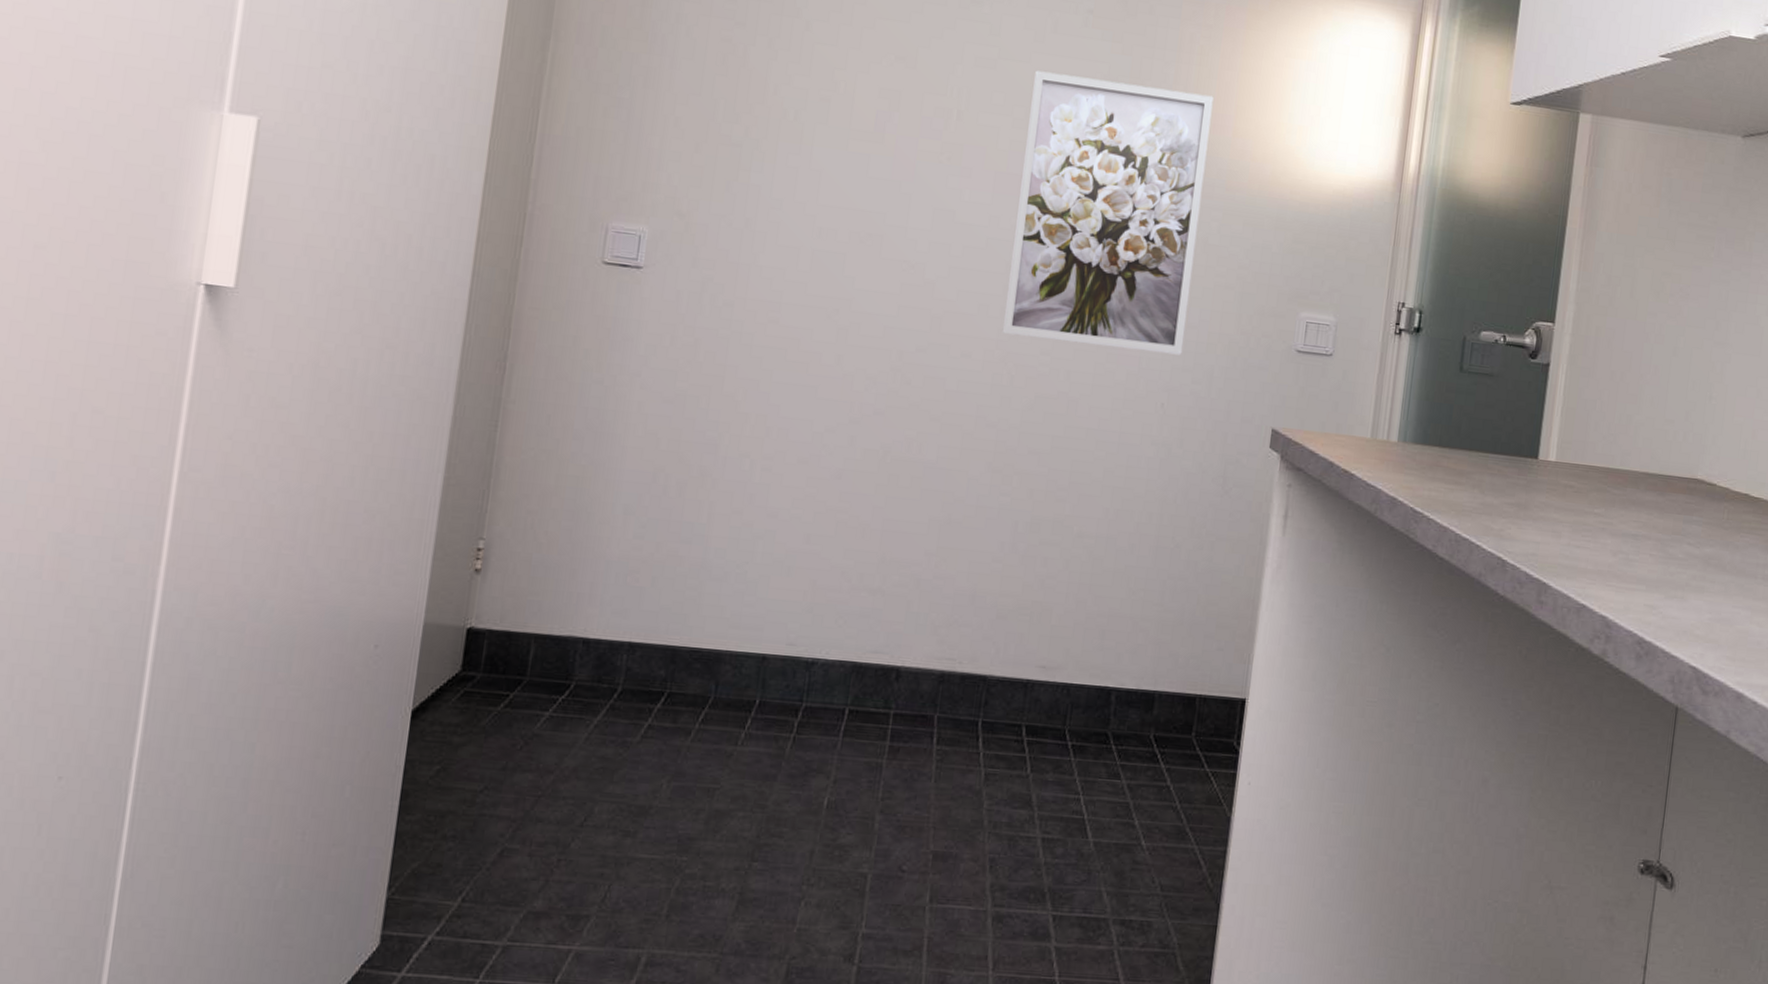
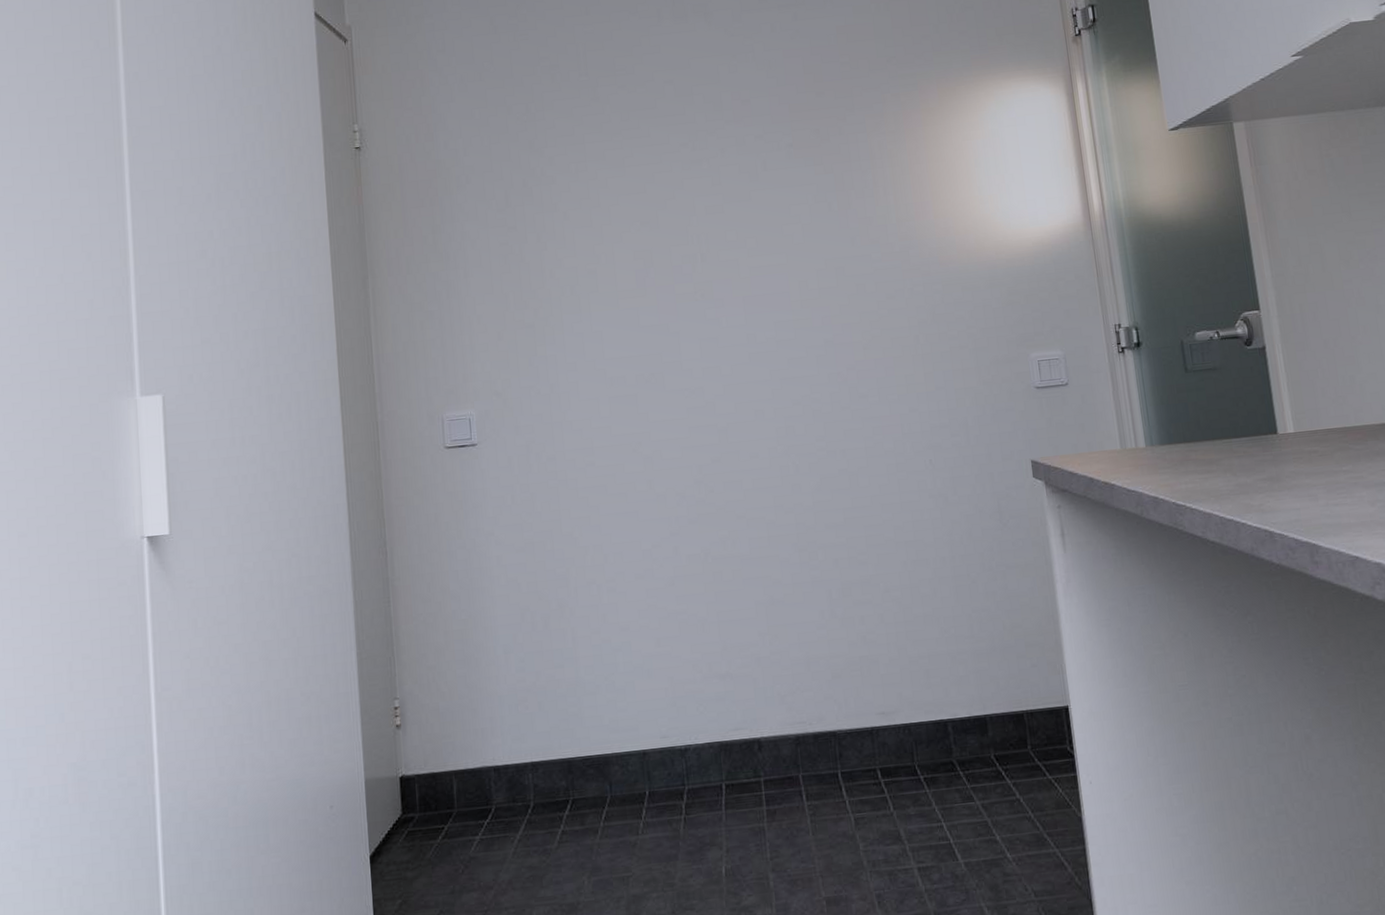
wall art: present [1002,70,1214,356] -> none [757,189,937,432]

